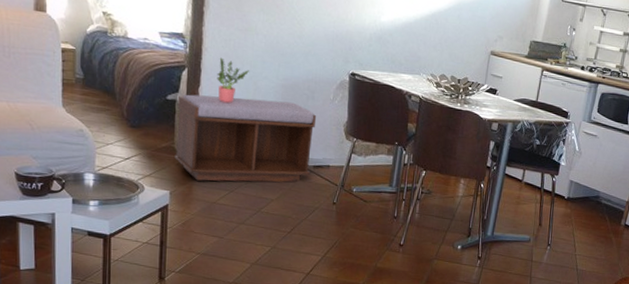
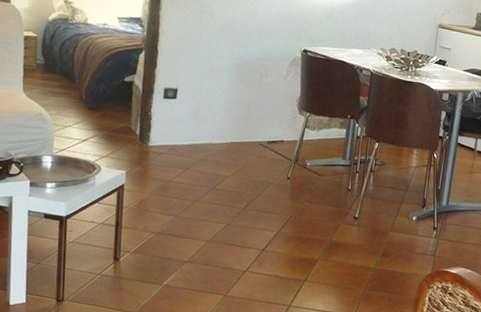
bench: present [175,94,317,182] -> none [131,75,270,160]
potted plant: present [217,57,249,104] -> none [173,39,204,84]

